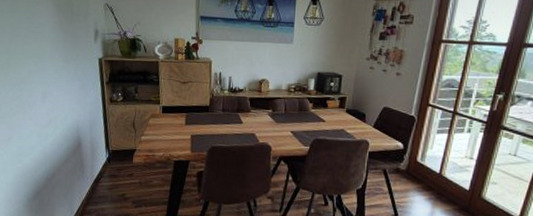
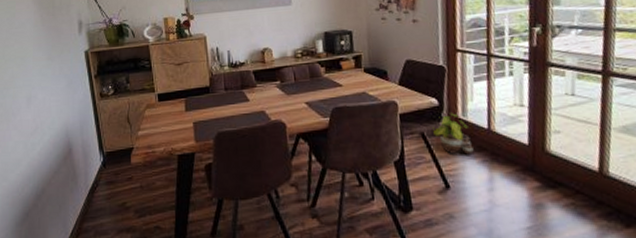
potted plant: none [394,156,424,192] -> present [433,113,474,155]

